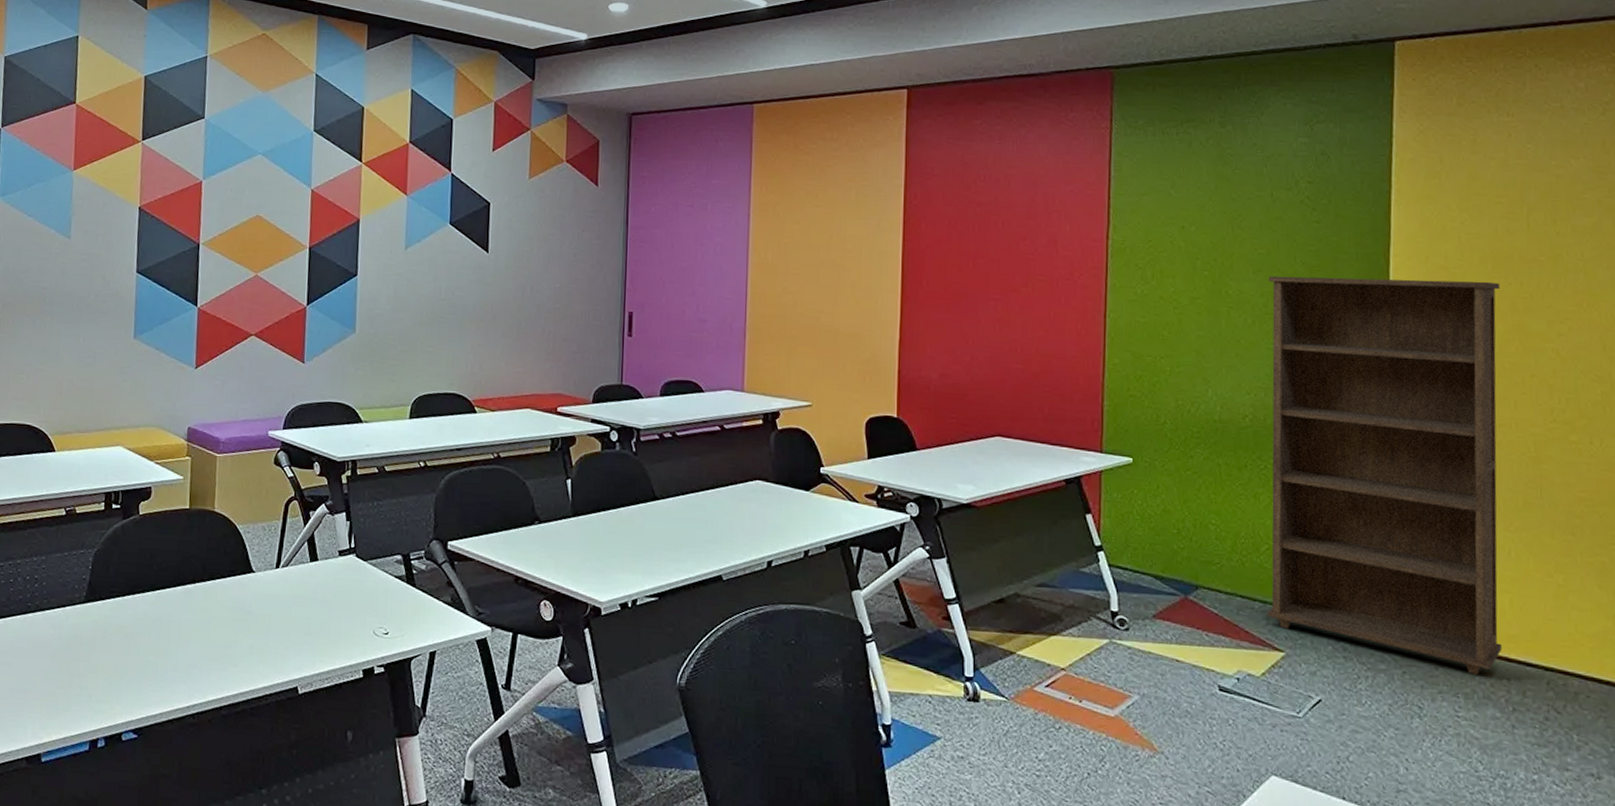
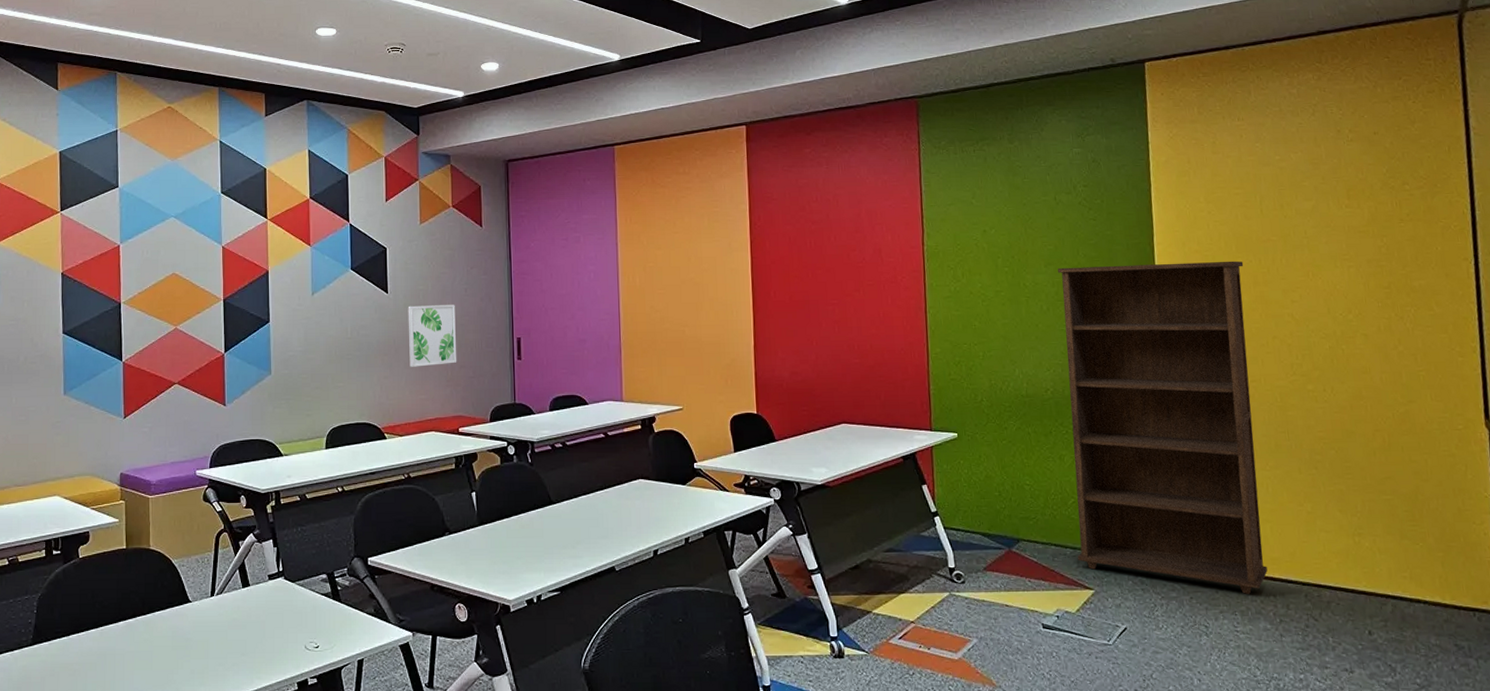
wall art: none [507,268,562,337] -> present [408,305,457,367]

